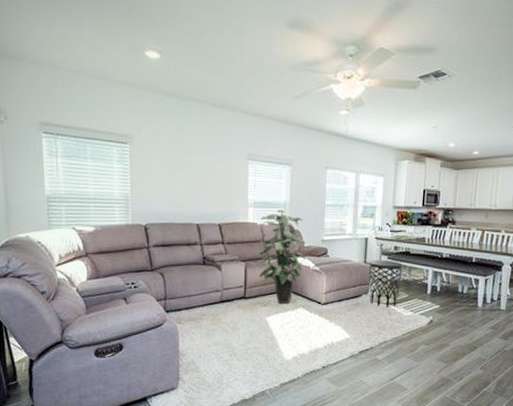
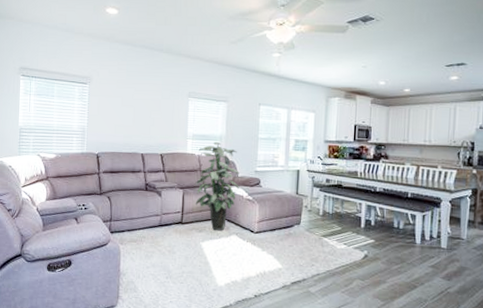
side table: present [368,259,403,307] -> none [301,191,335,240]

